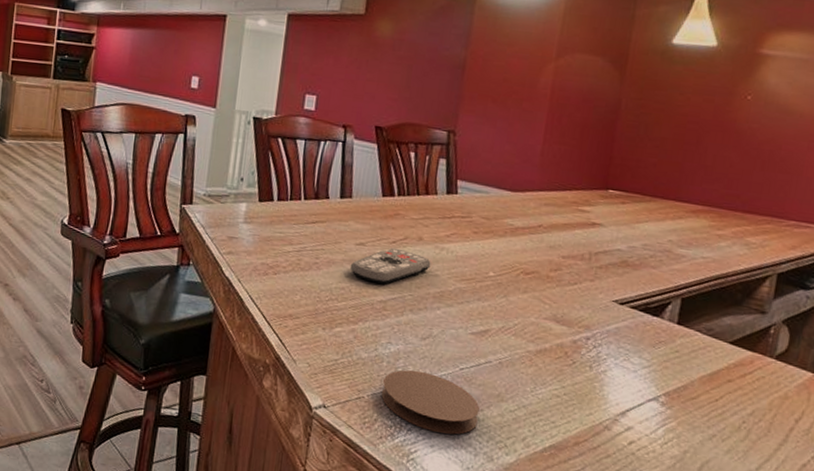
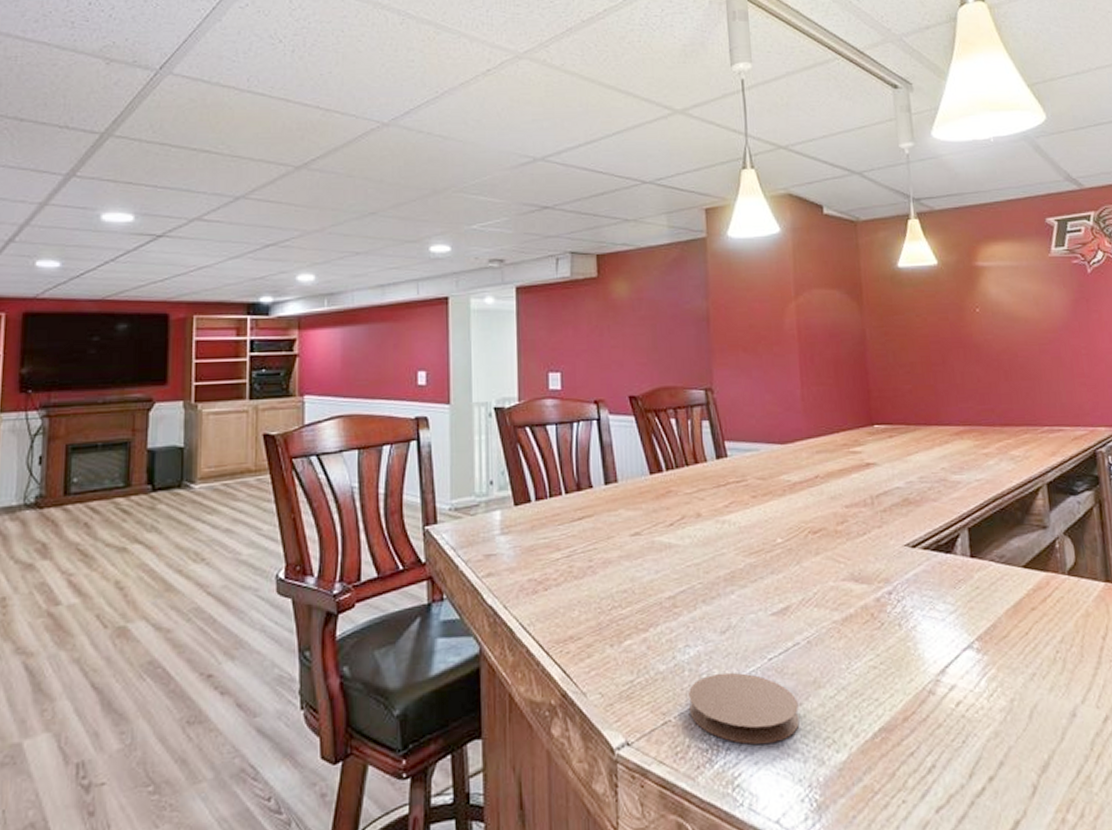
remote control: present [350,247,431,284] -> none [628,531,715,577]

